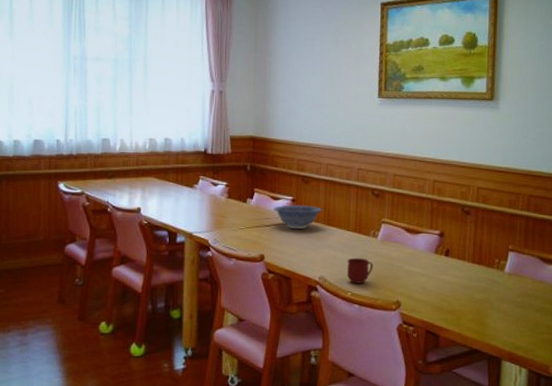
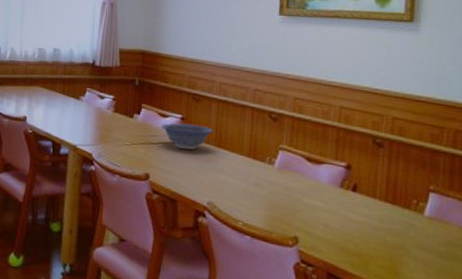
mug: present [347,257,374,284] -> none [239,184,269,214]

